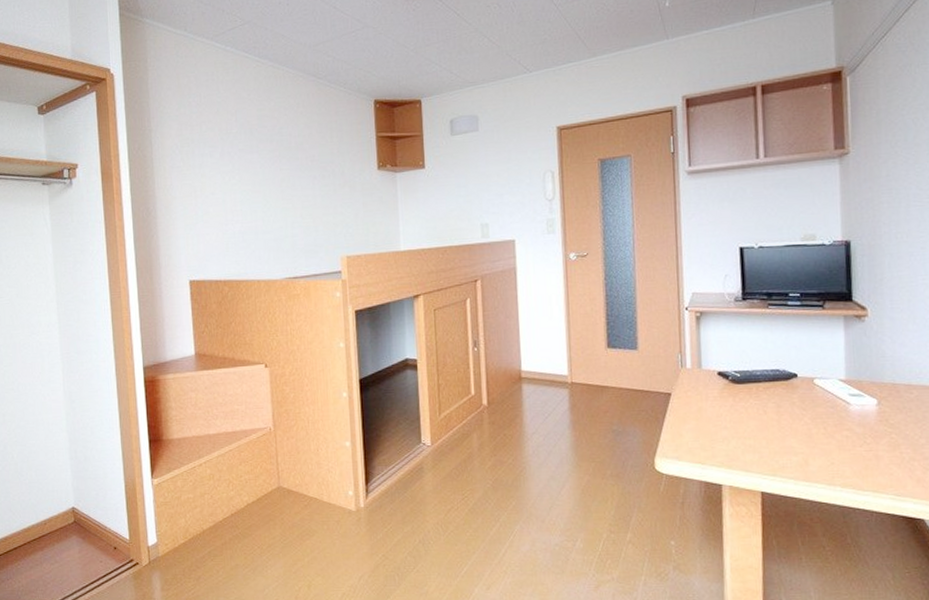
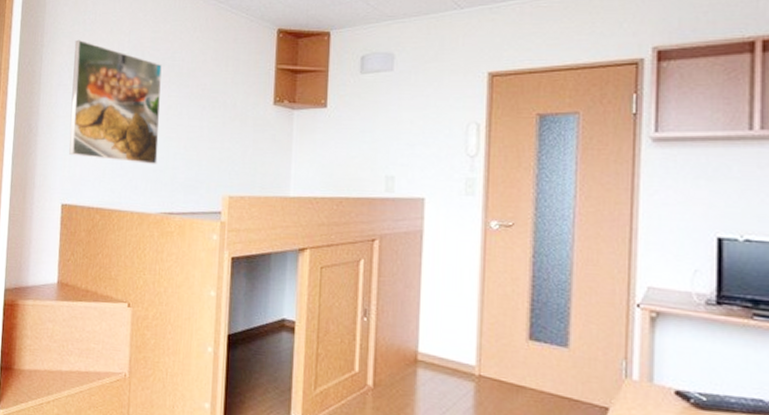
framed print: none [182,122,277,235] -> present [69,39,162,164]

